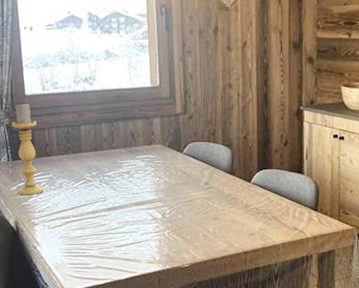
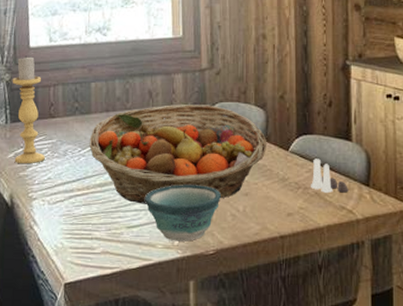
fruit basket: none [81,144,233,228] -> present [89,105,268,204]
bowl: none [130,211,194,257] -> present [144,185,221,242]
salt and pepper shaker set: none [269,189,300,217] -> present [311,159,348,193]

